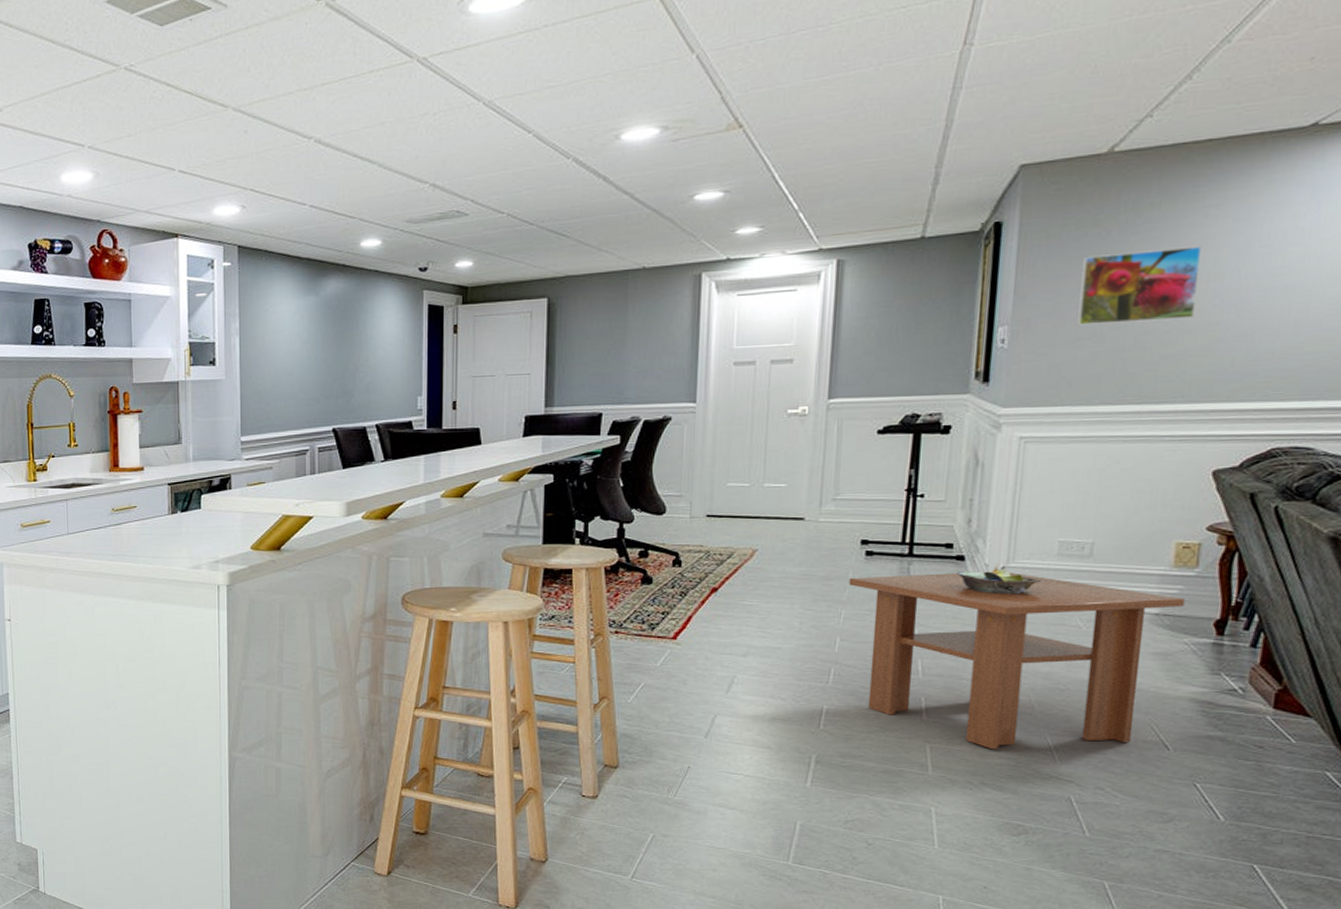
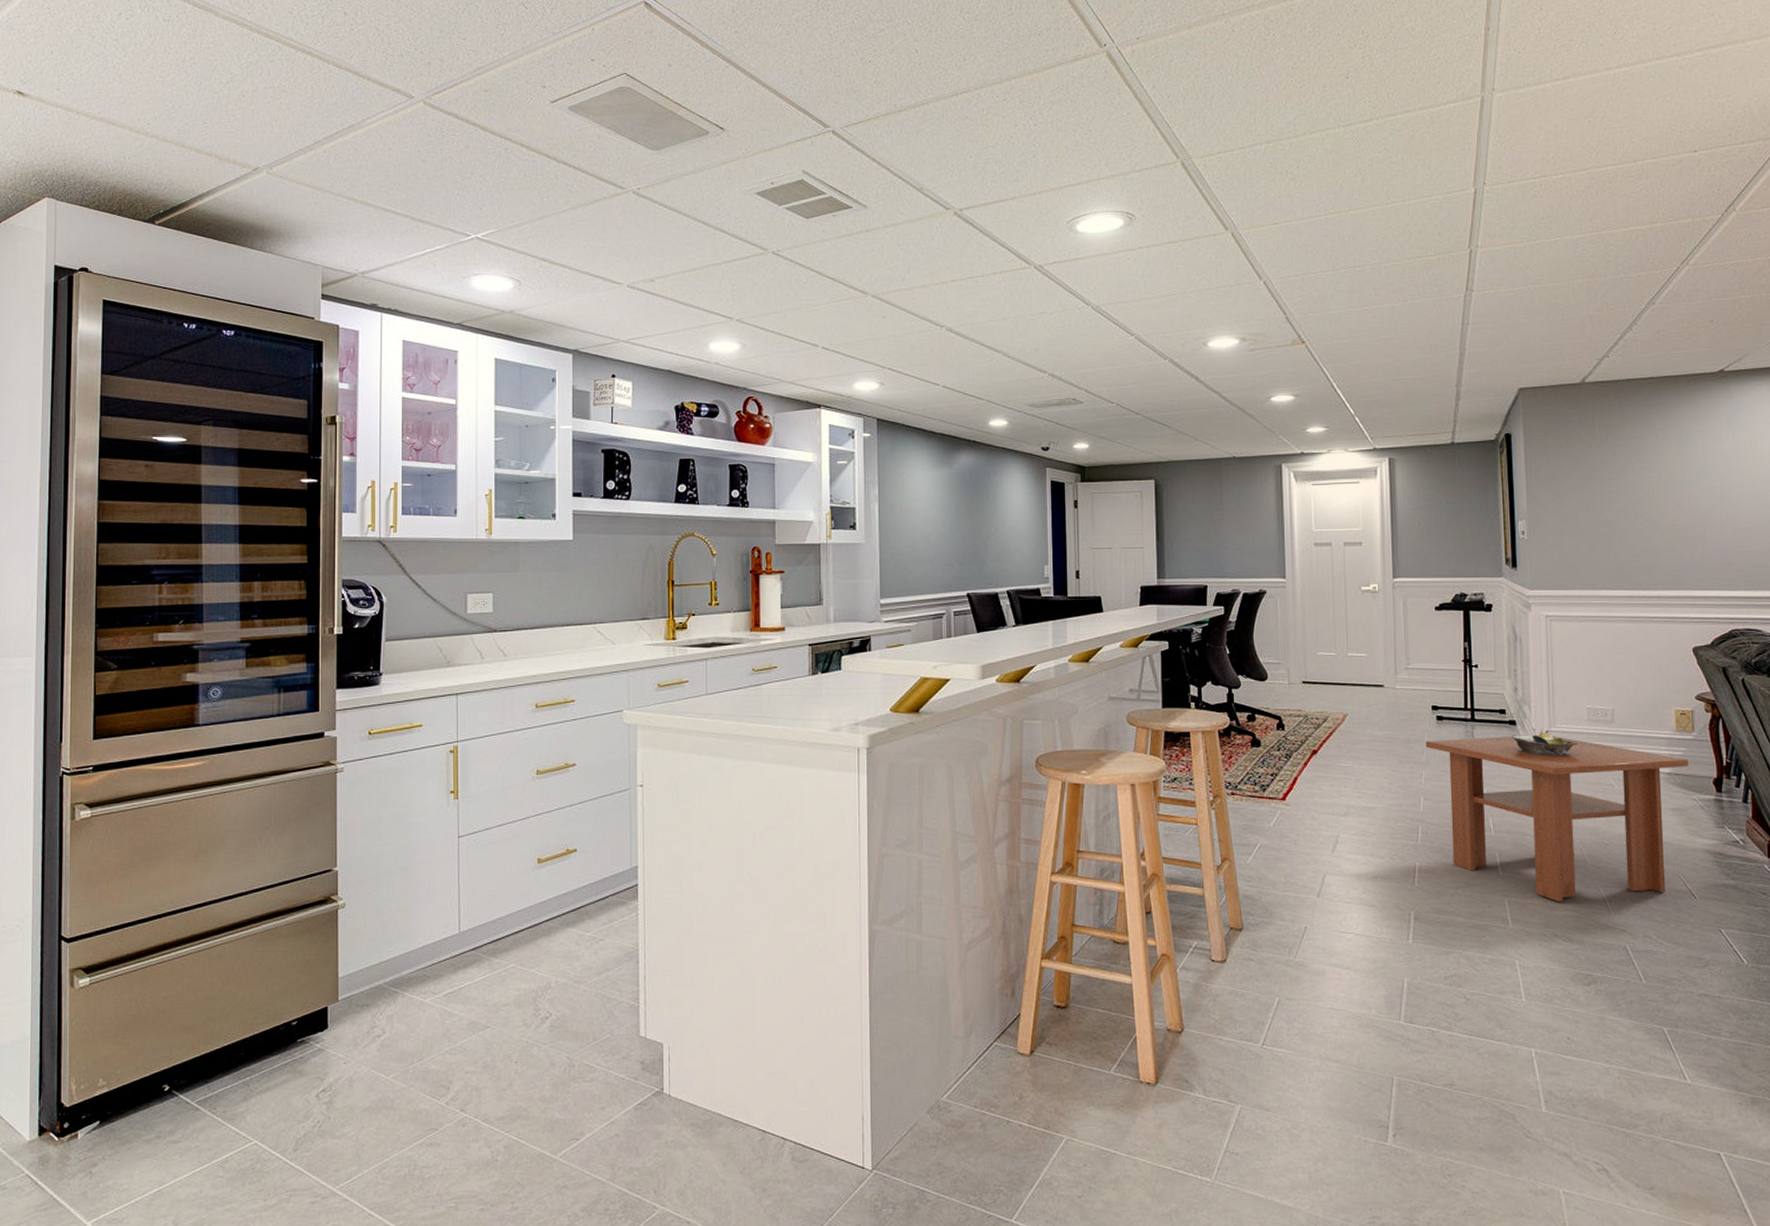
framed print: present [1077,246,1202,326] -> none [1575,461,1661,523]

